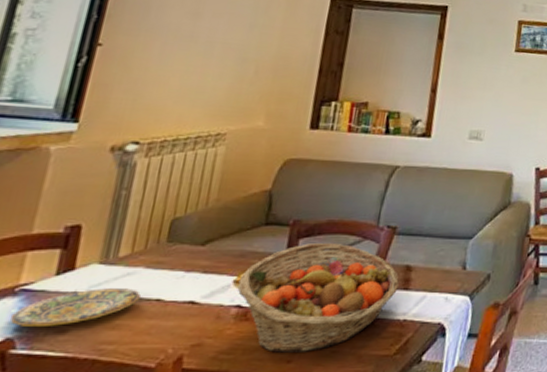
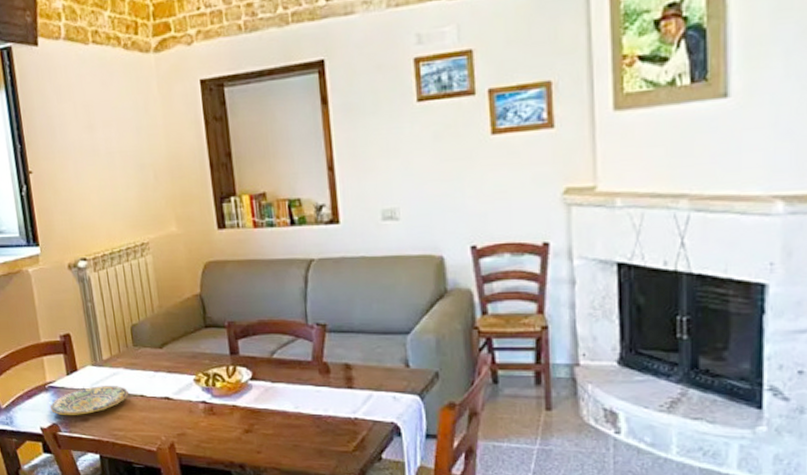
fruit basket: present [237,242,399,353] -> none [198,342,342,445]

